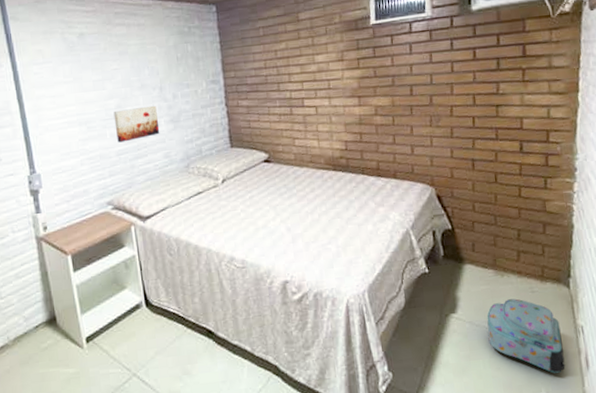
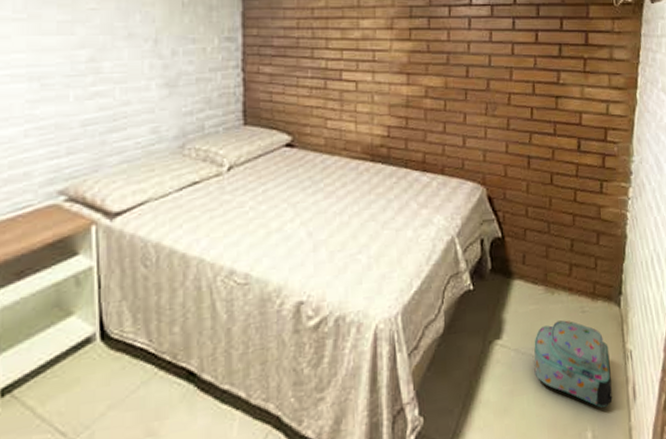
wall art: present [113,105,160,143] -> none [83,62,148,109]

